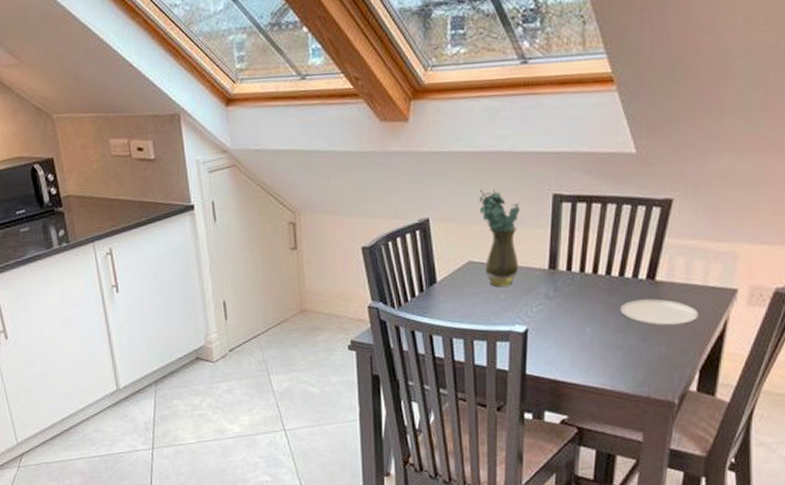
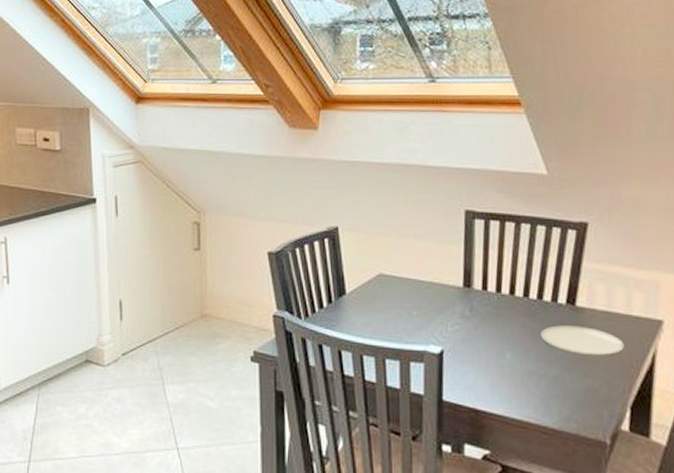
vase: present [479,189,520,287] -> none [389,202,432,303]

